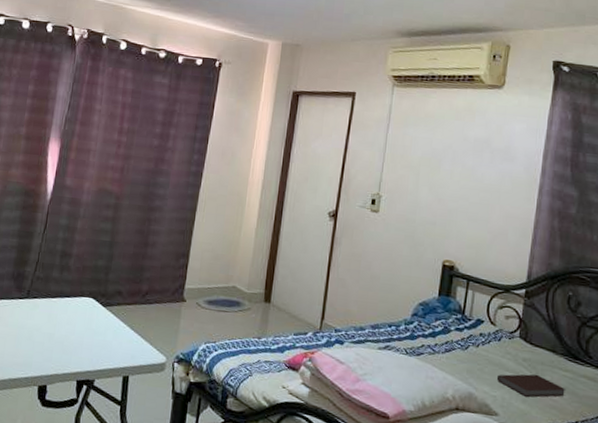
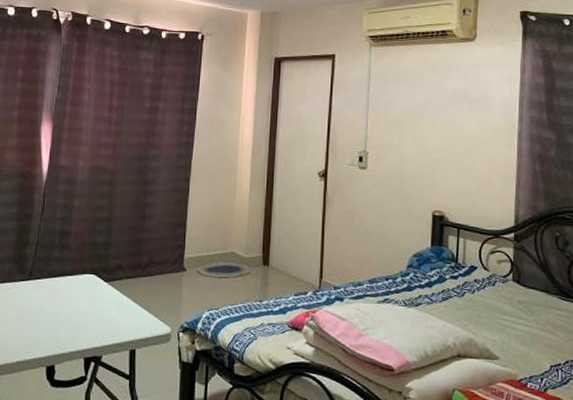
book: present [496,374,567,397] -> none [494,315,563,338]

